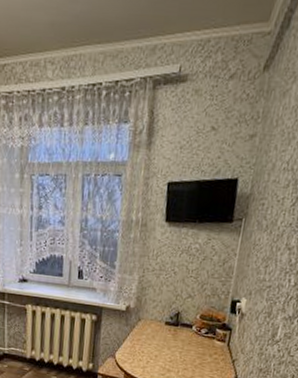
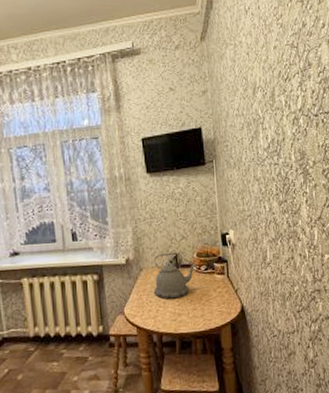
kettle: none [148,308,198,355] -> present [154,252,197,299]

